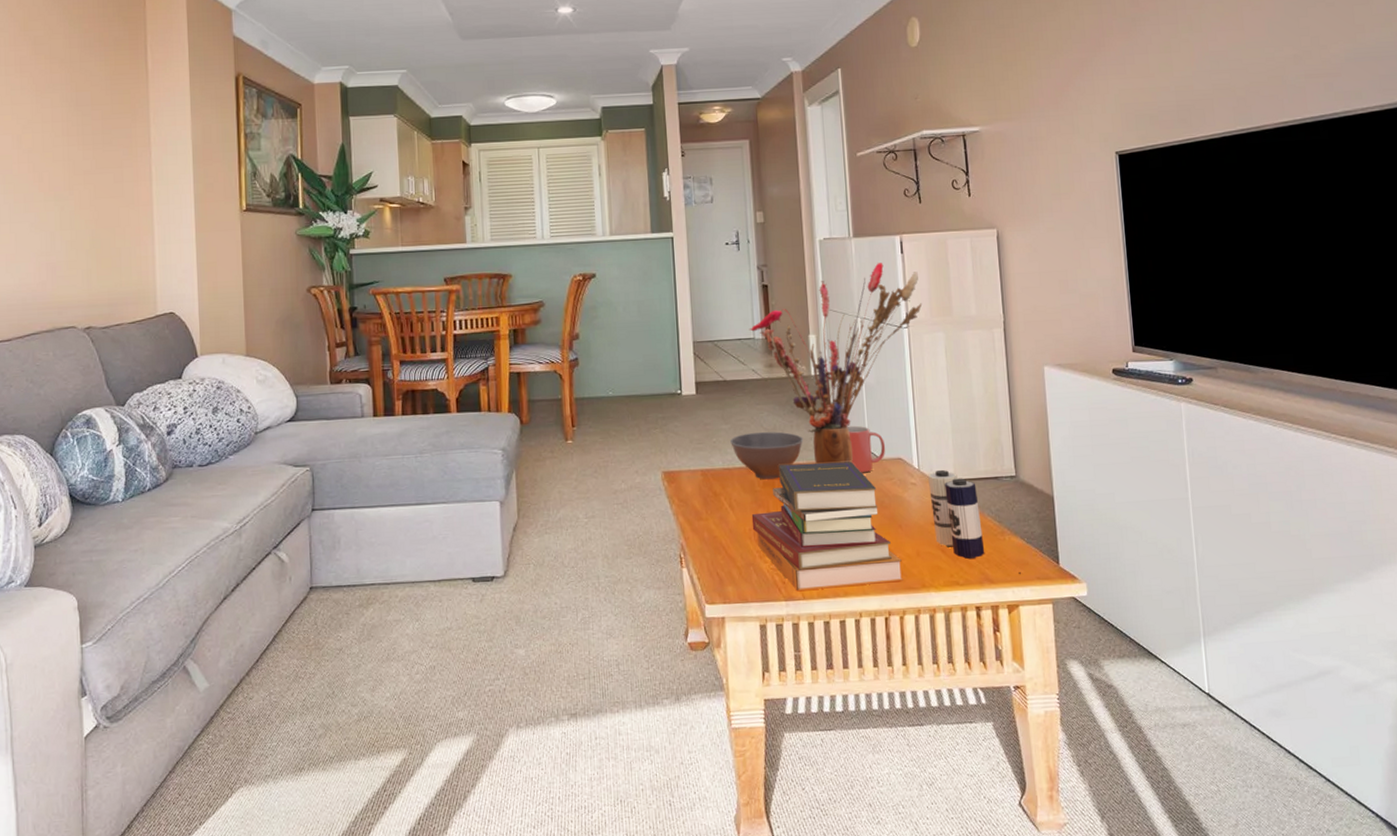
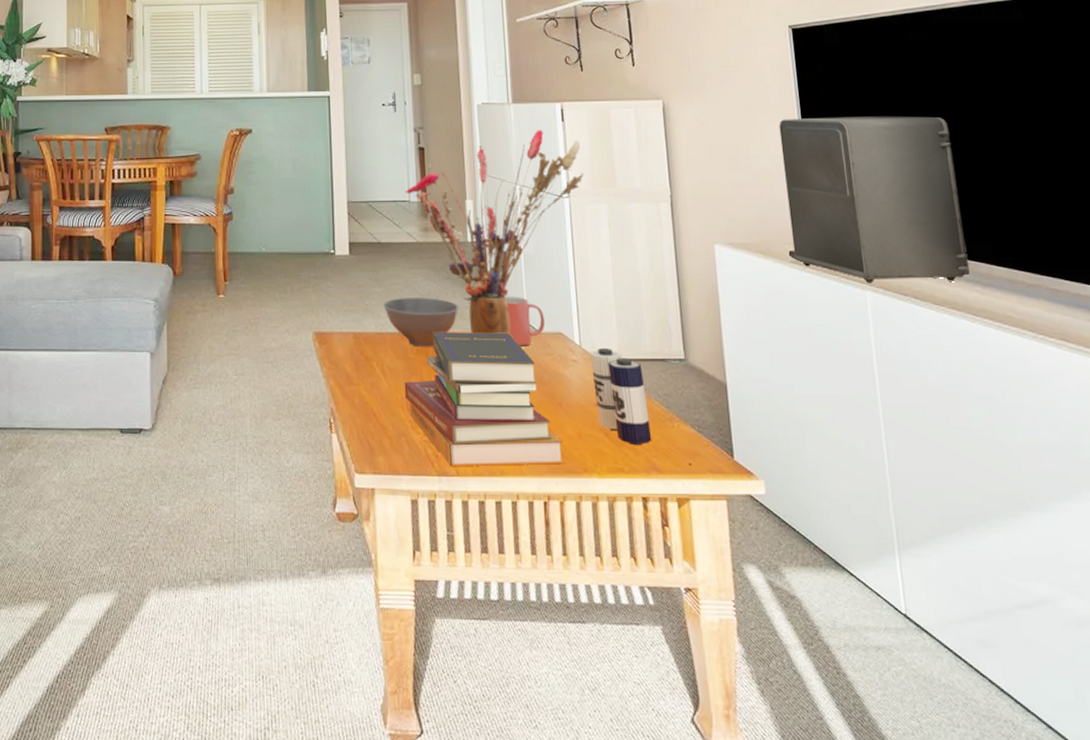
speaker: none [1105,235,1273,396] -> present [779,116,970,283]

